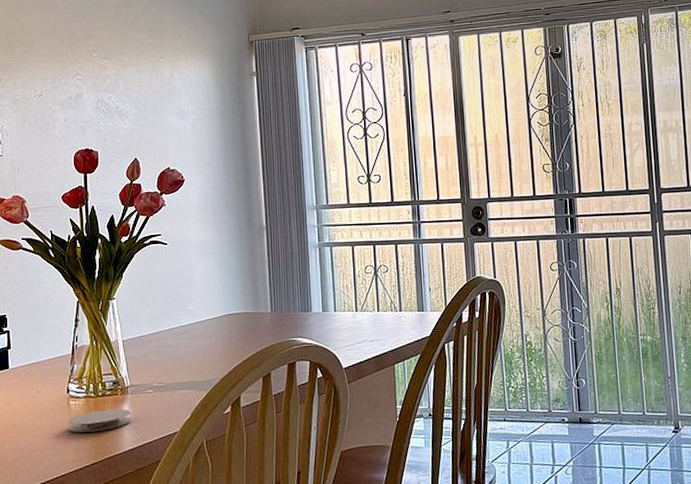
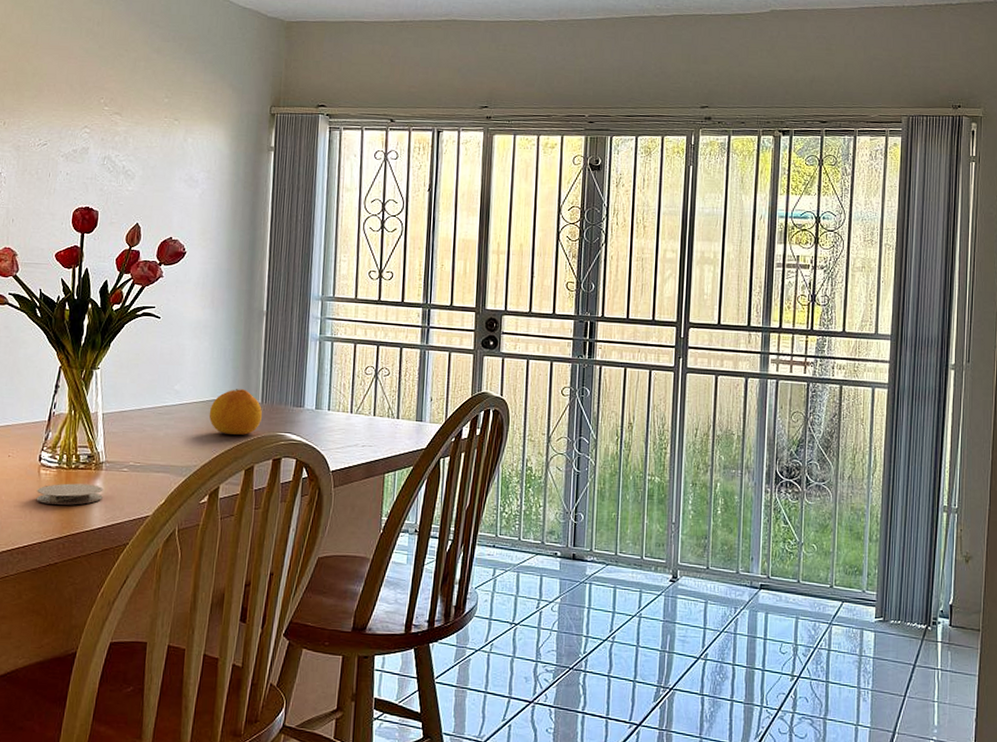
fruit: none [223,301,273,346] -> present [209,389,262,435]

